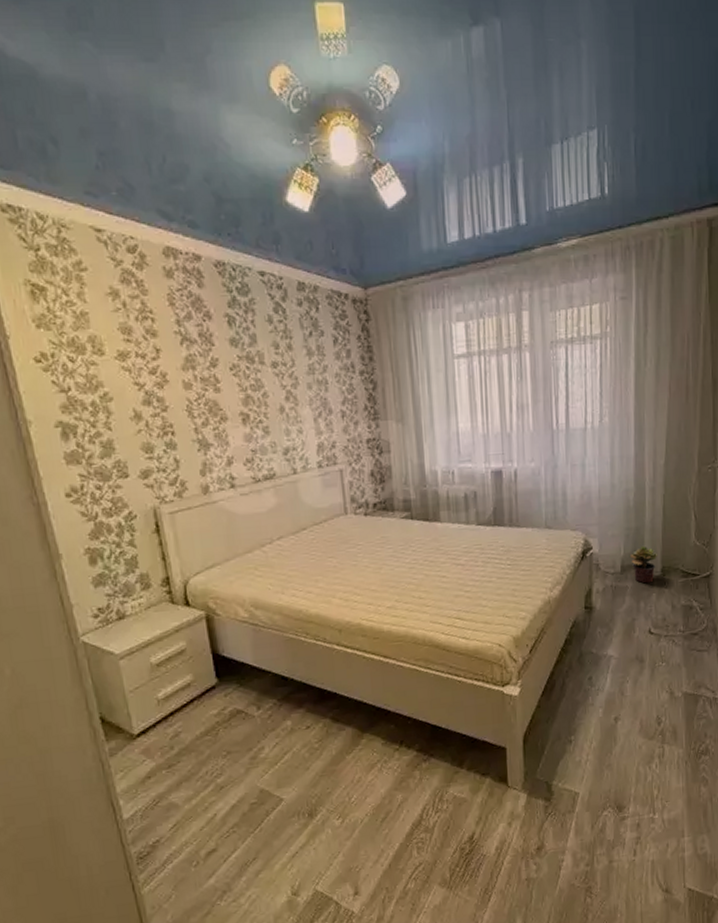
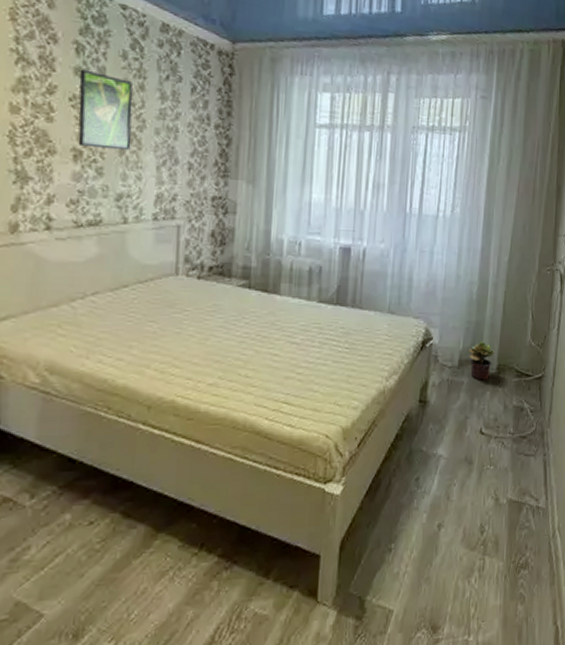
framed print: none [234,339,289,411] -> present [78,69,133,151]

